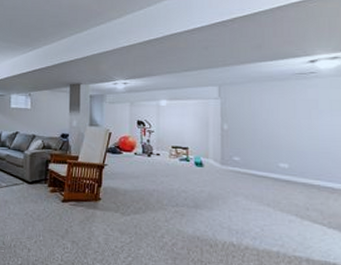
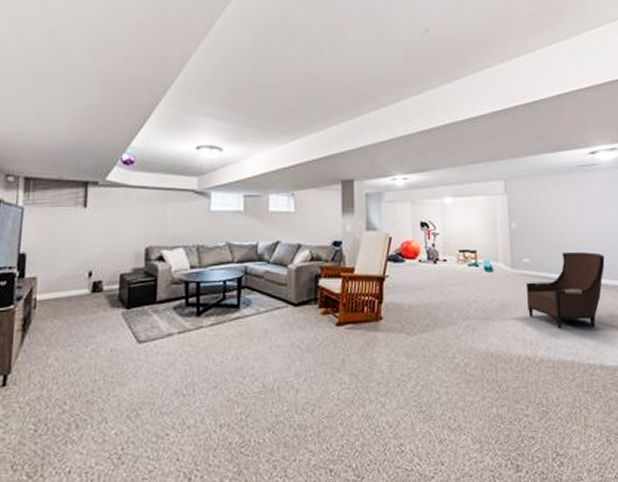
armchair: none [235,154,318,224] -> present [527,252,605,328]

